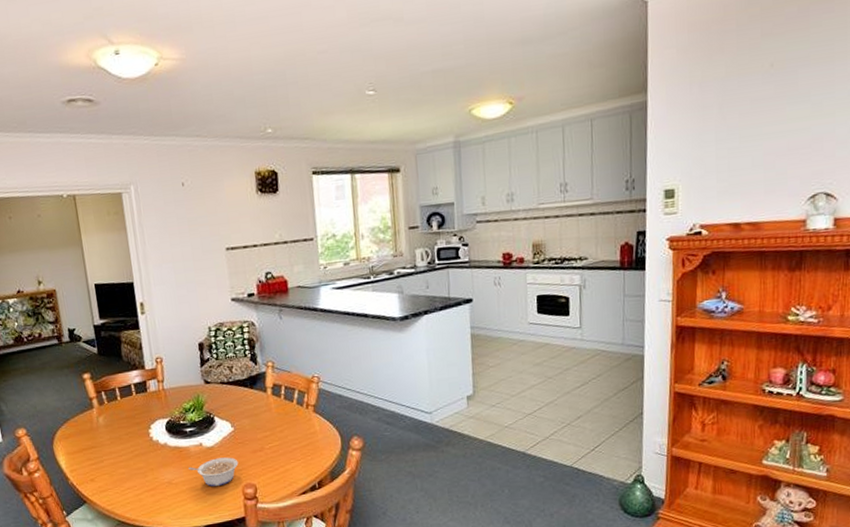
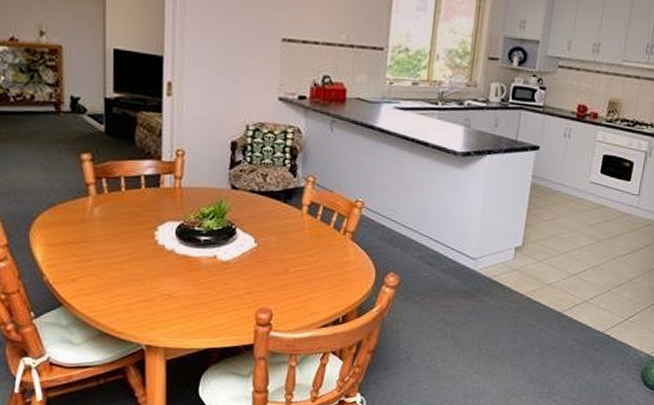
legume: present [188,457,239,486] -> none [196,275,256,306]

